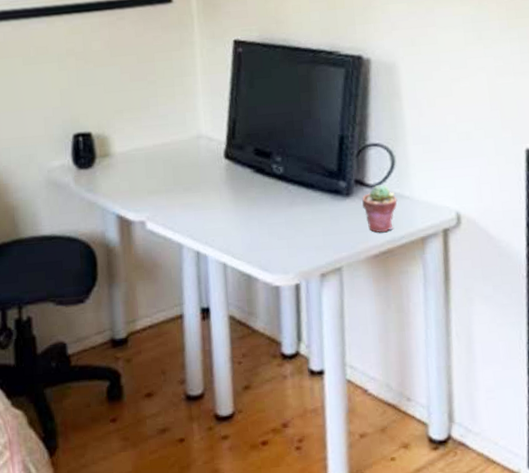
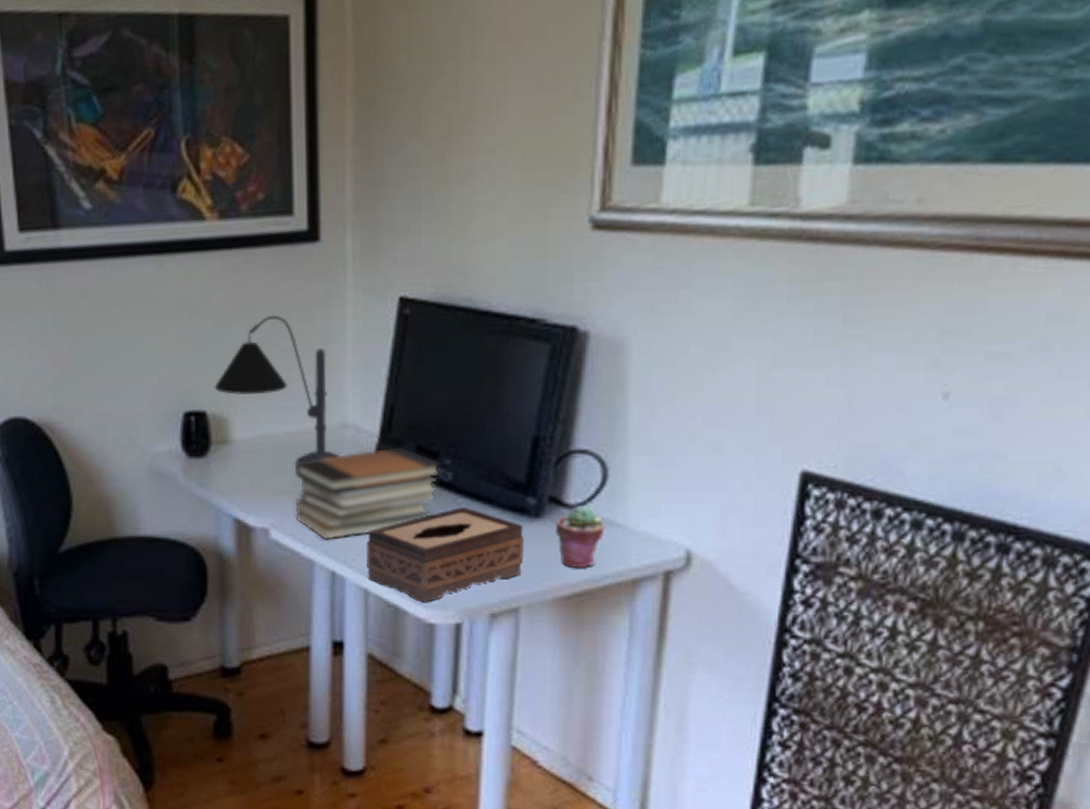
desk lamp: none [97,57,197,168] -> present [214,315,340,463]
book stack: none [163,150,275,227] -> present [294,447,442,540]
tissue box: none [222,192,341,270] -> present [366,506,523,603]

